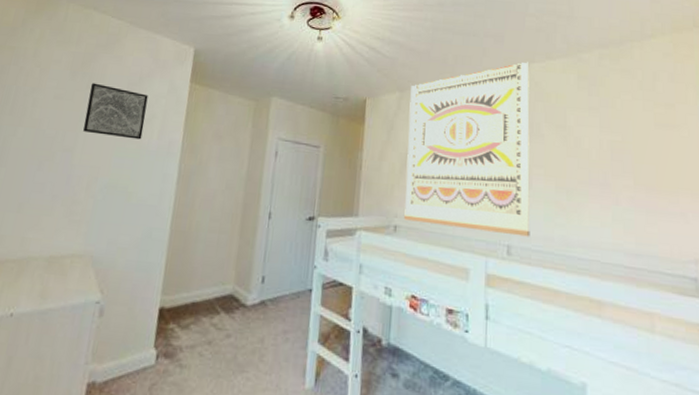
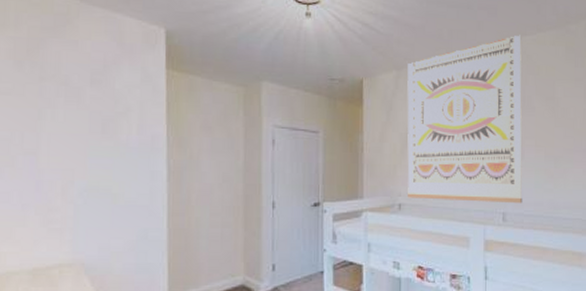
wall art: present [83,83,149,140] -> none [43,73,119,136]

